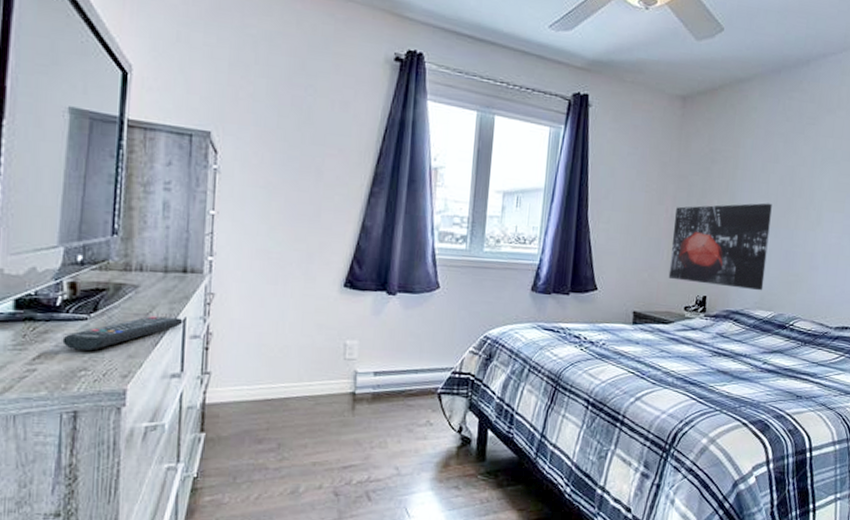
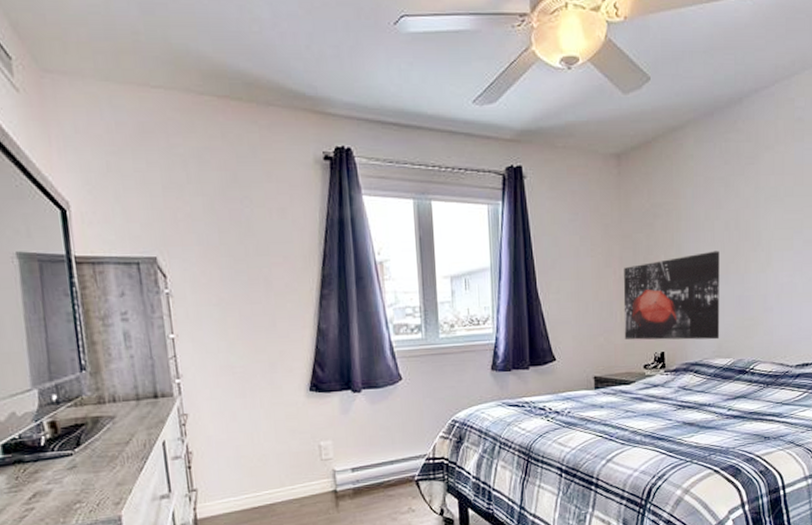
remote control: present [62,316,183,351] -> none [53,441,163,485]

